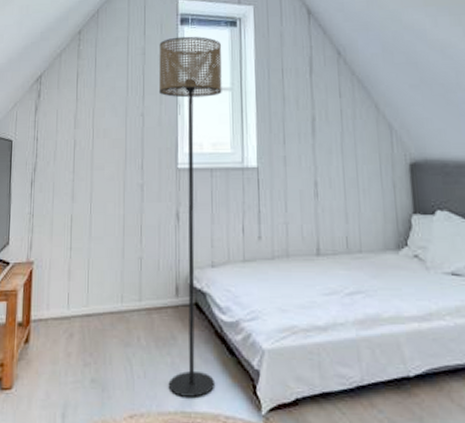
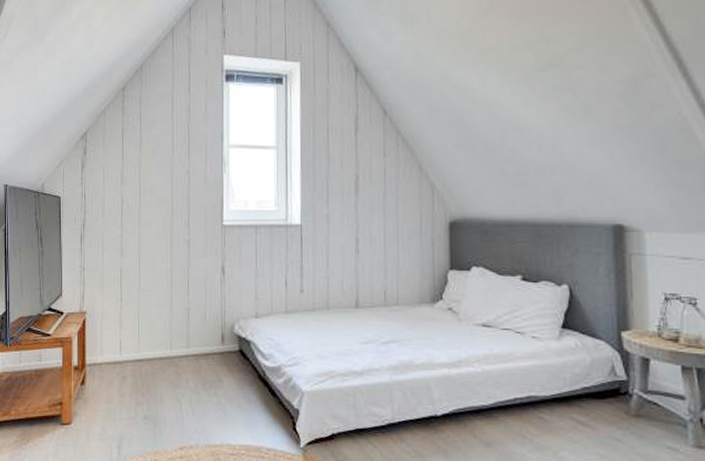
floor lamp: present [158,36,222,397] -> none [204,93,268,432]

